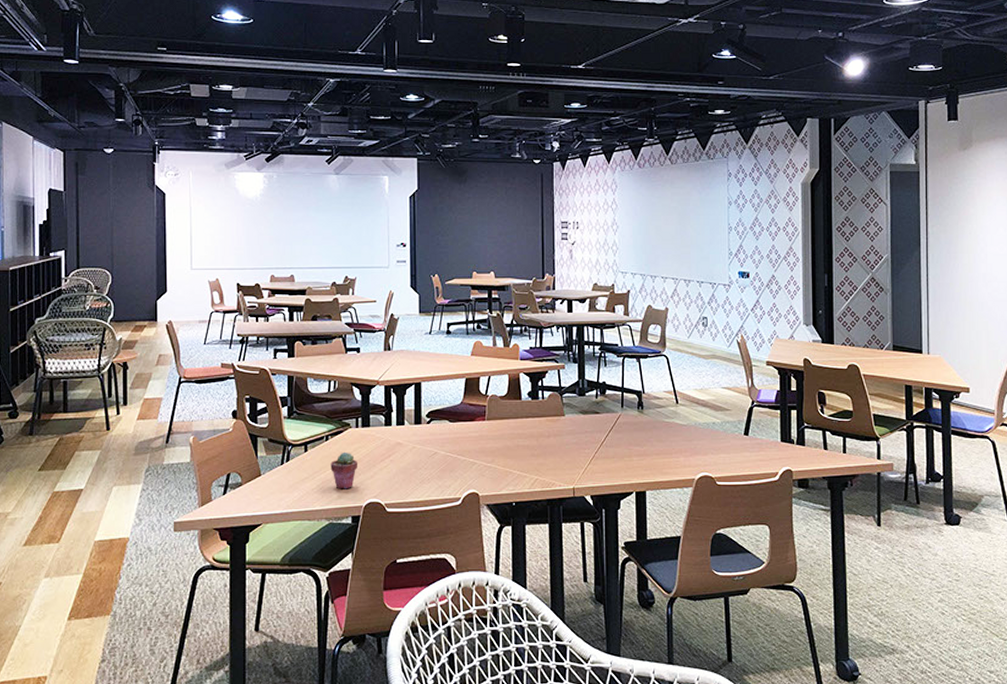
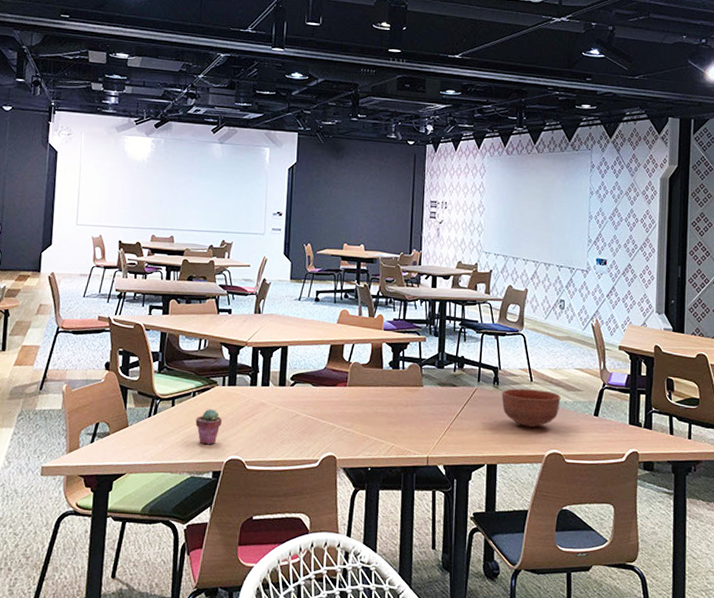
bowl: none [647,412,709,451] -> present [501,388,561,427]

